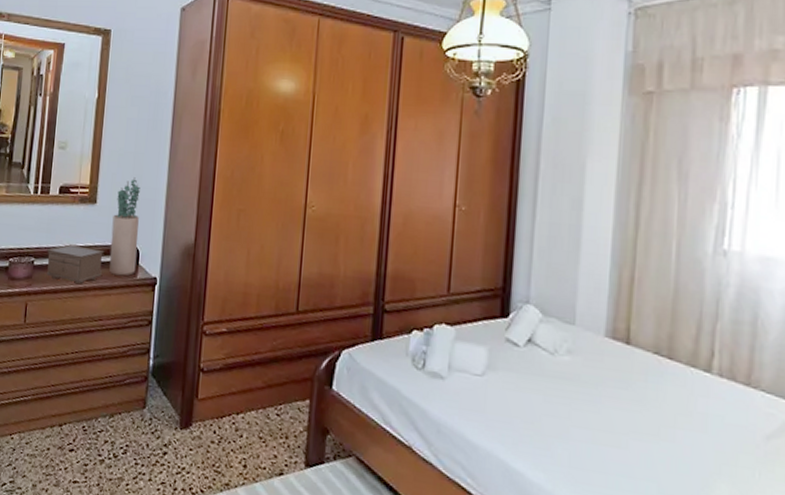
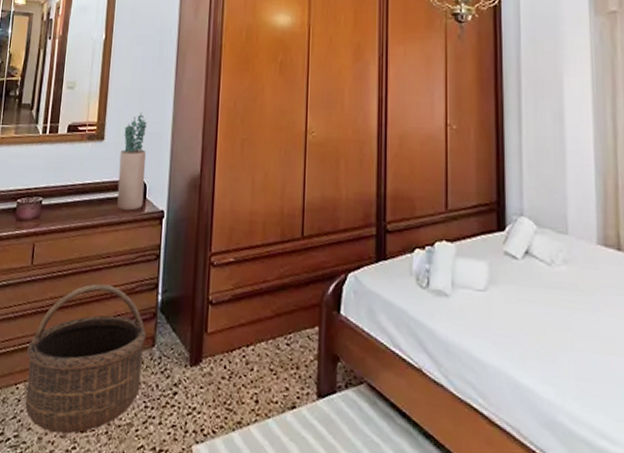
basket: none [19,345,138,483] -> present [25,283,147,434]
jewelry box: present [46,244,105,285] -> none [54,182,112,223]

